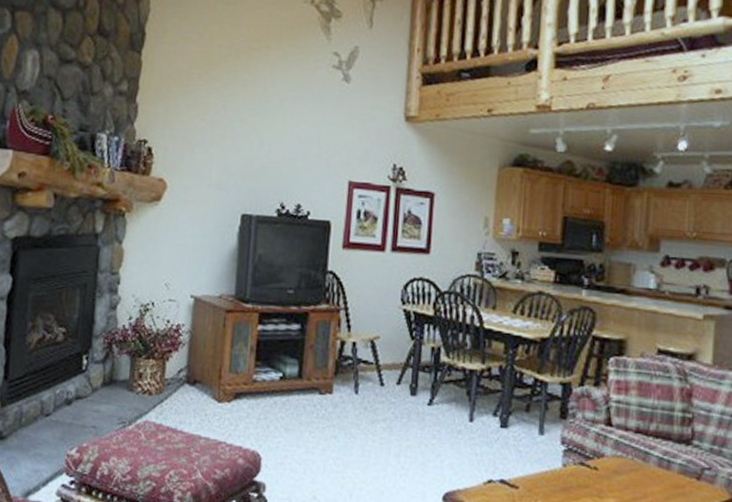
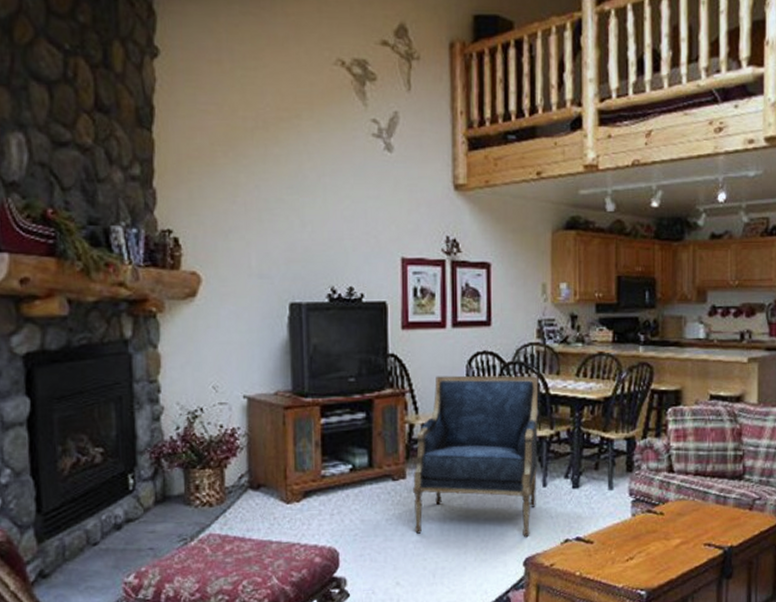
armchair: none [336,297,474,472] -> present [413,375,539,538]

